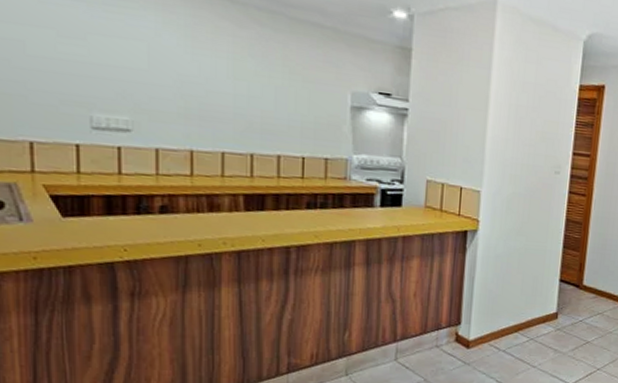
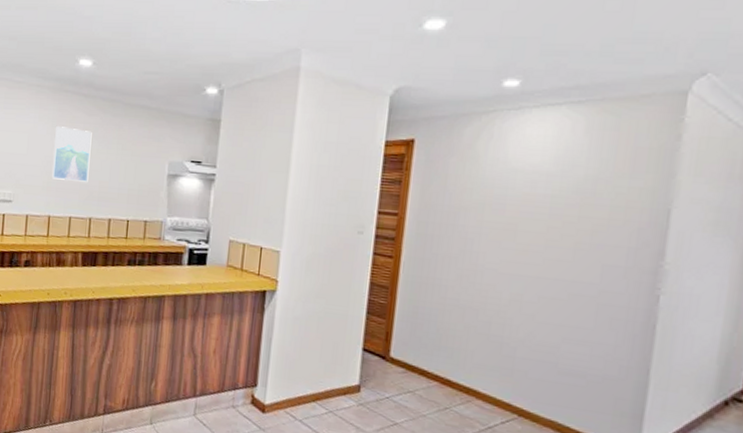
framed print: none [191,37,246,111] -> present [52,126,92,182]

